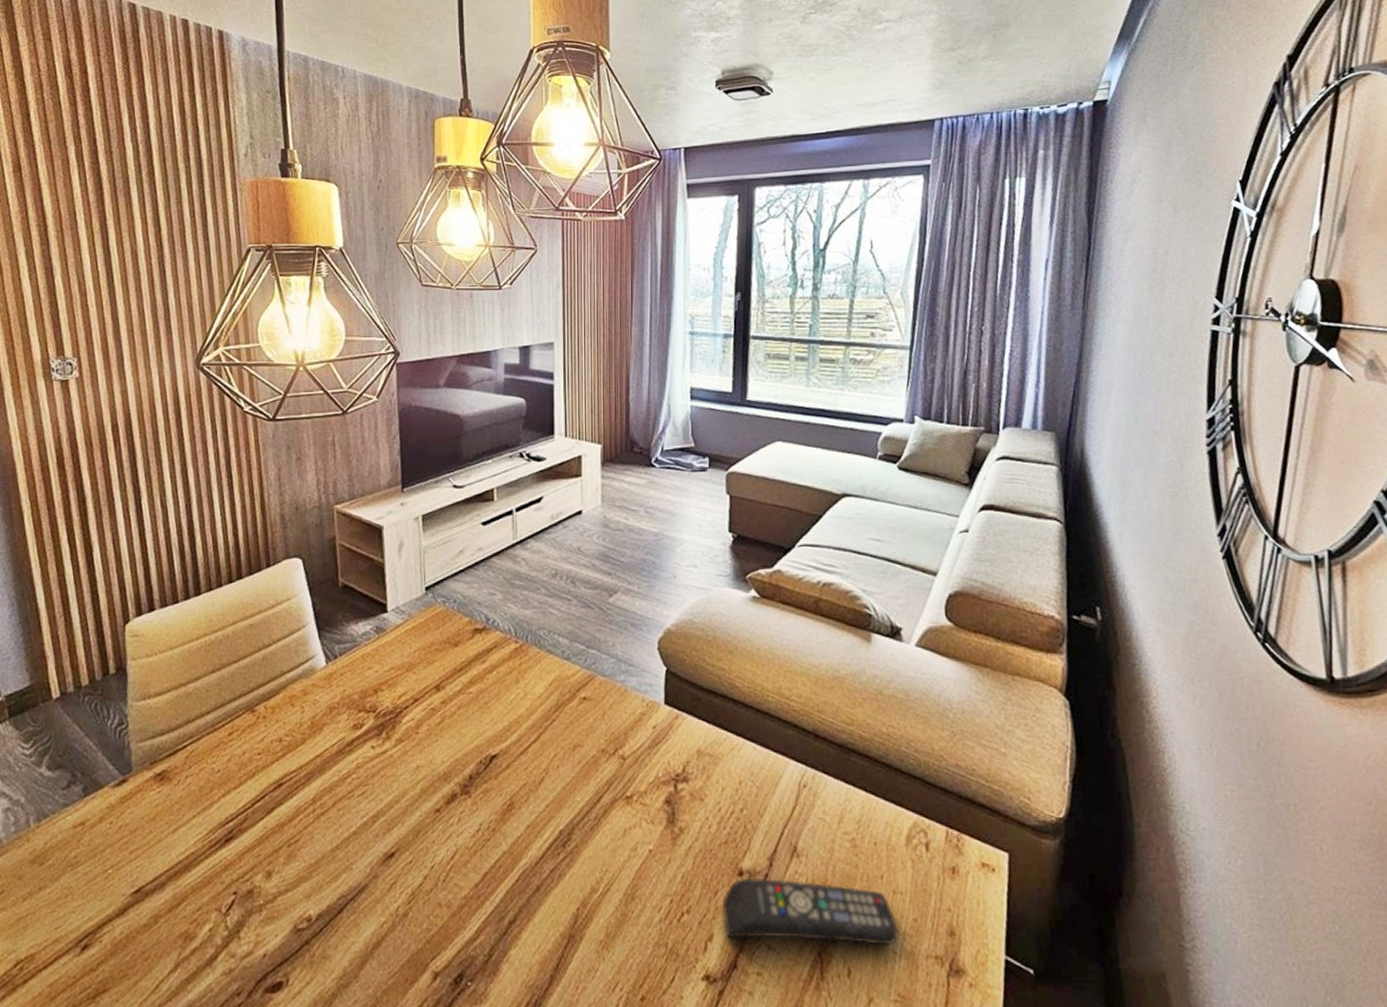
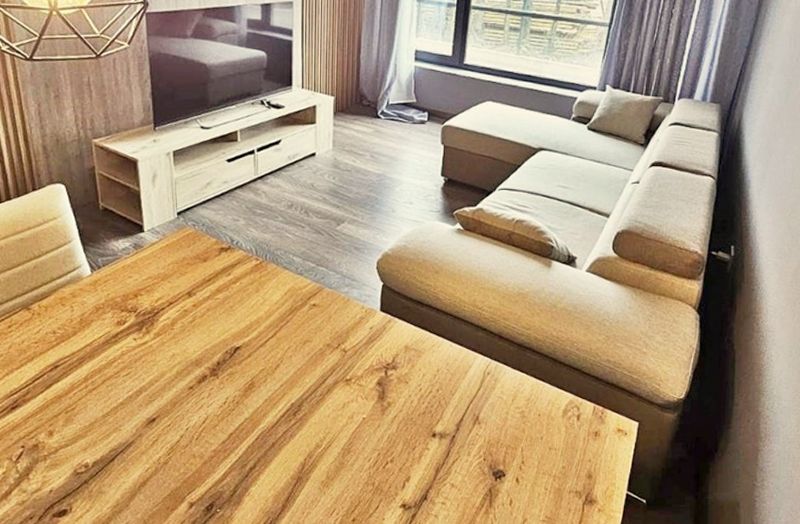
remote control: present [722,877,899,945] -> none [418,438,550,484]

